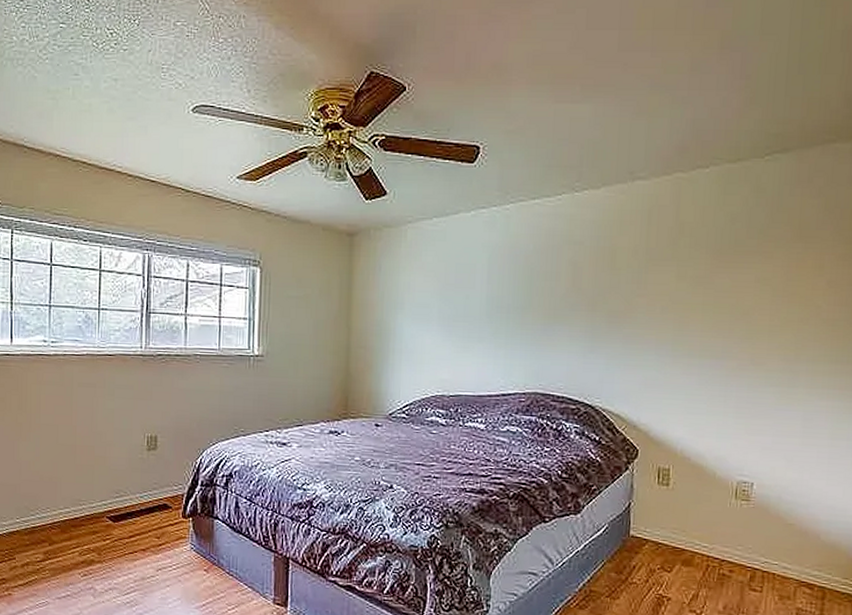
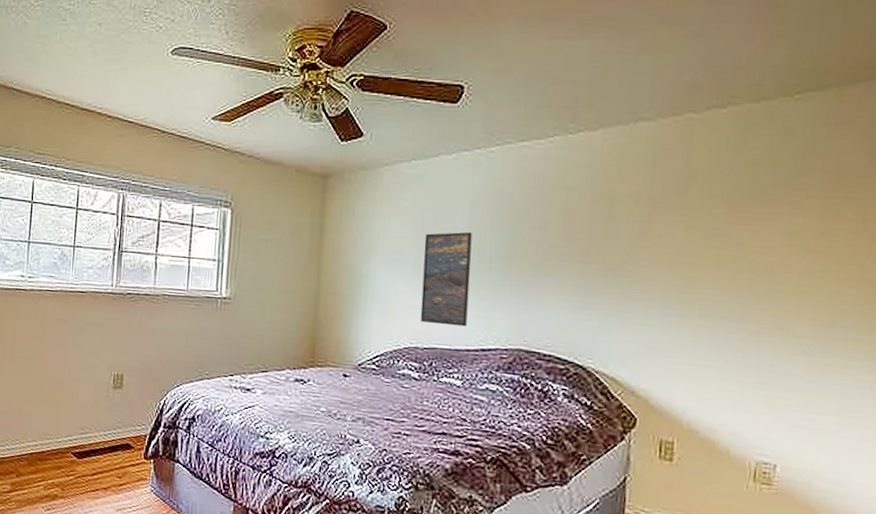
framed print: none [445,285,491,374] -> present [420,231,472,327]

